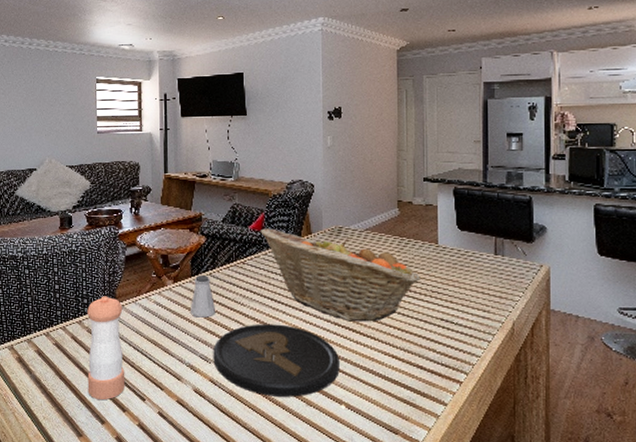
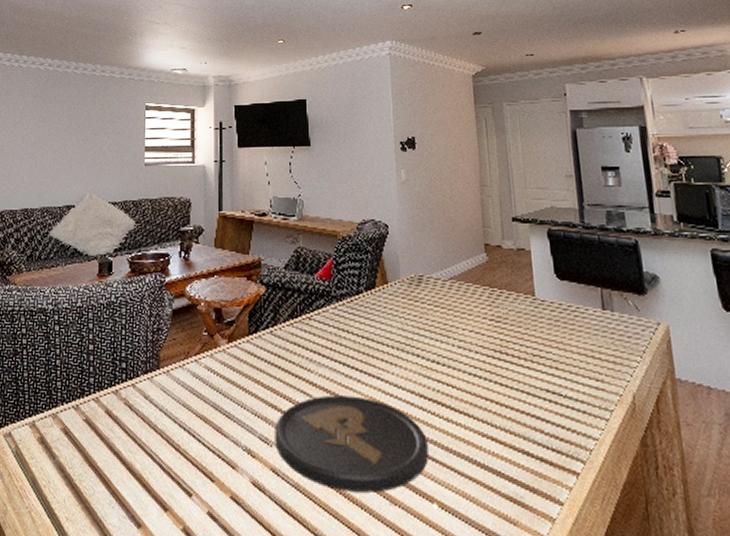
pepper shaker: present [87,296,124,400] -> none [122,359,168,494]
saltshaker: present [189,275,216,318] -> none [246,334,278,387]
fruit basket: present [260,228,420,322] -> none [328,276,518,394]

